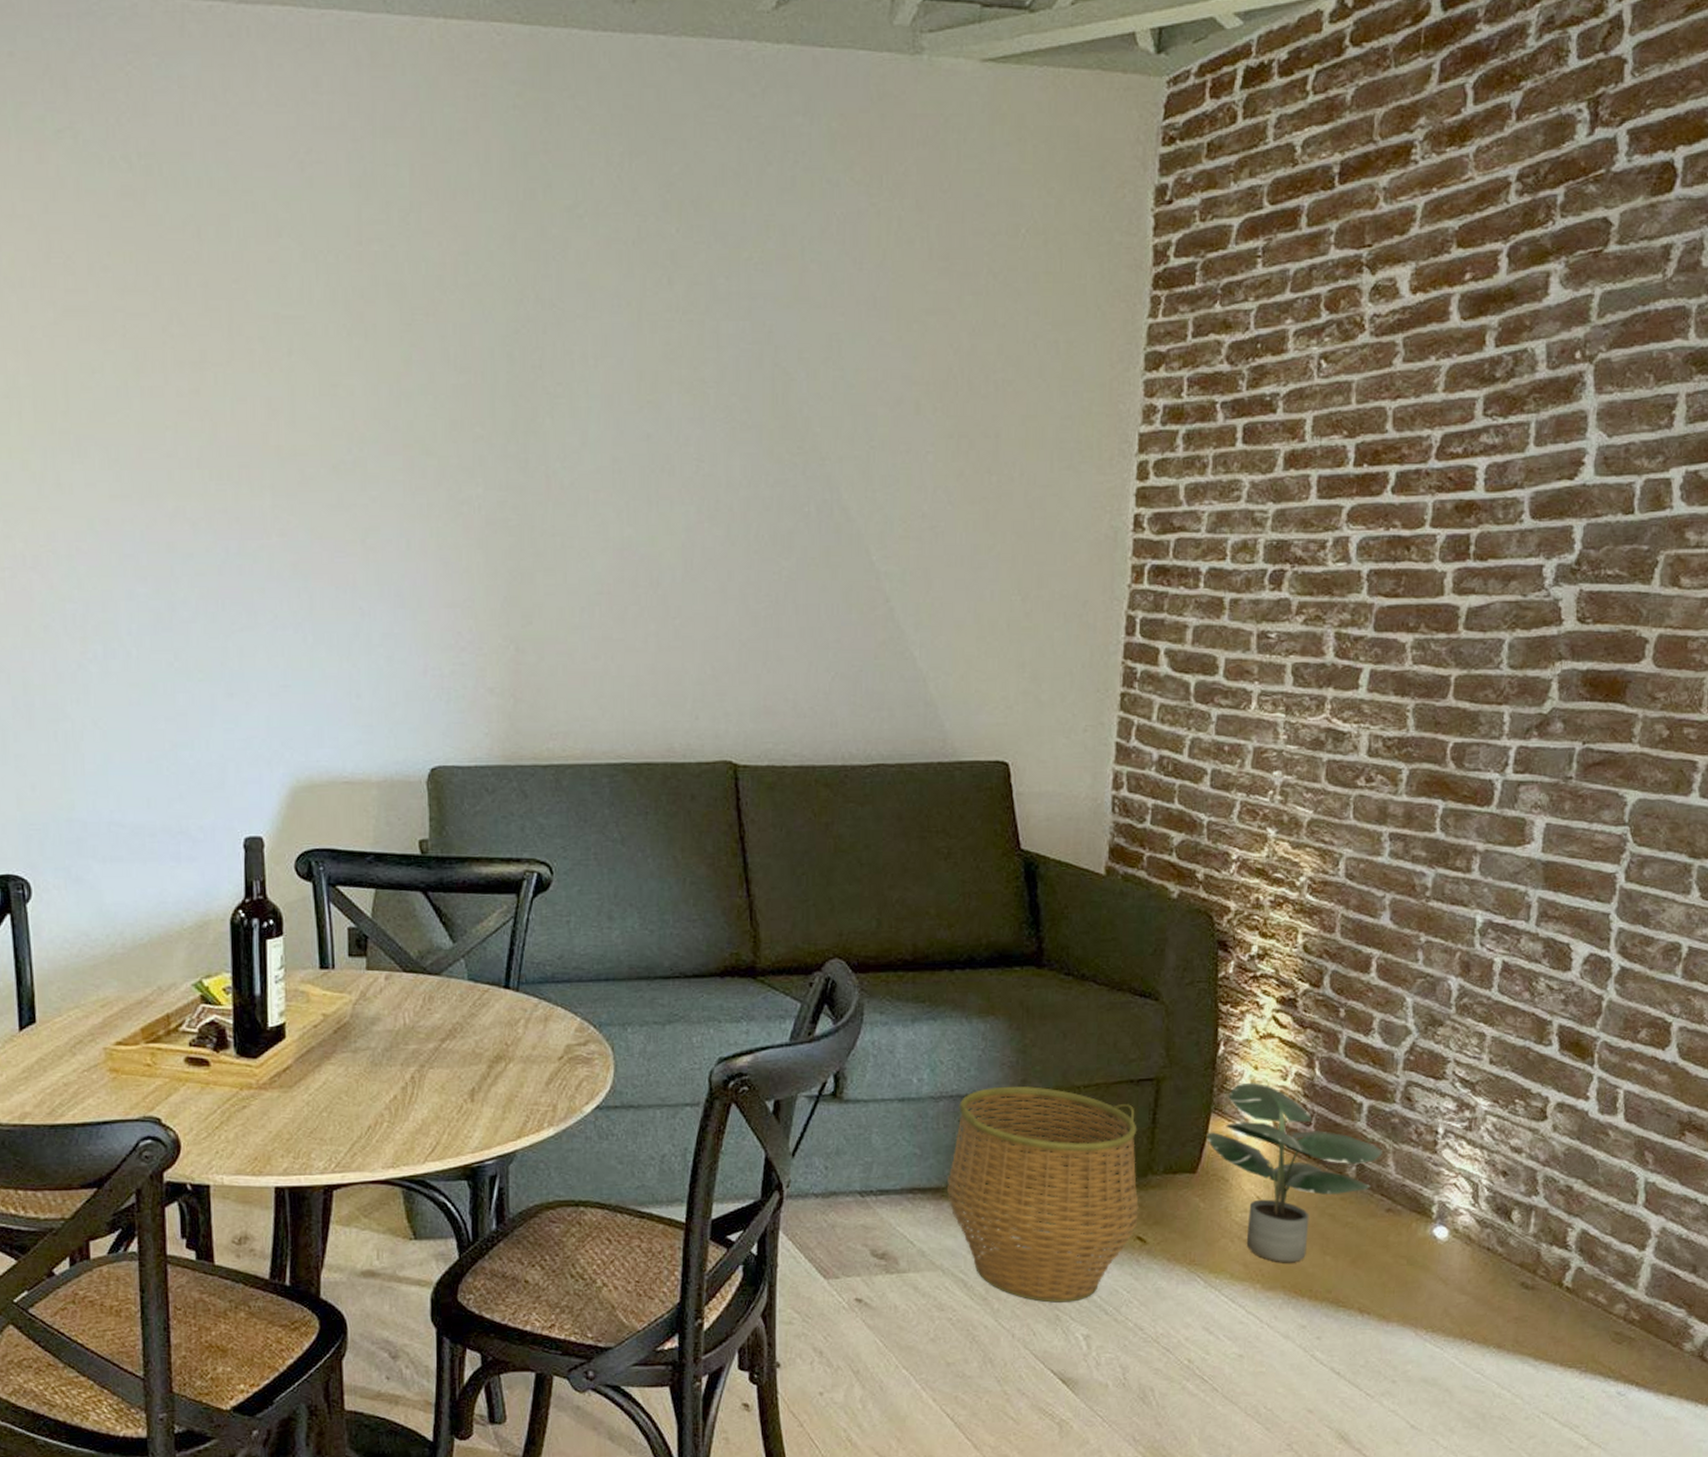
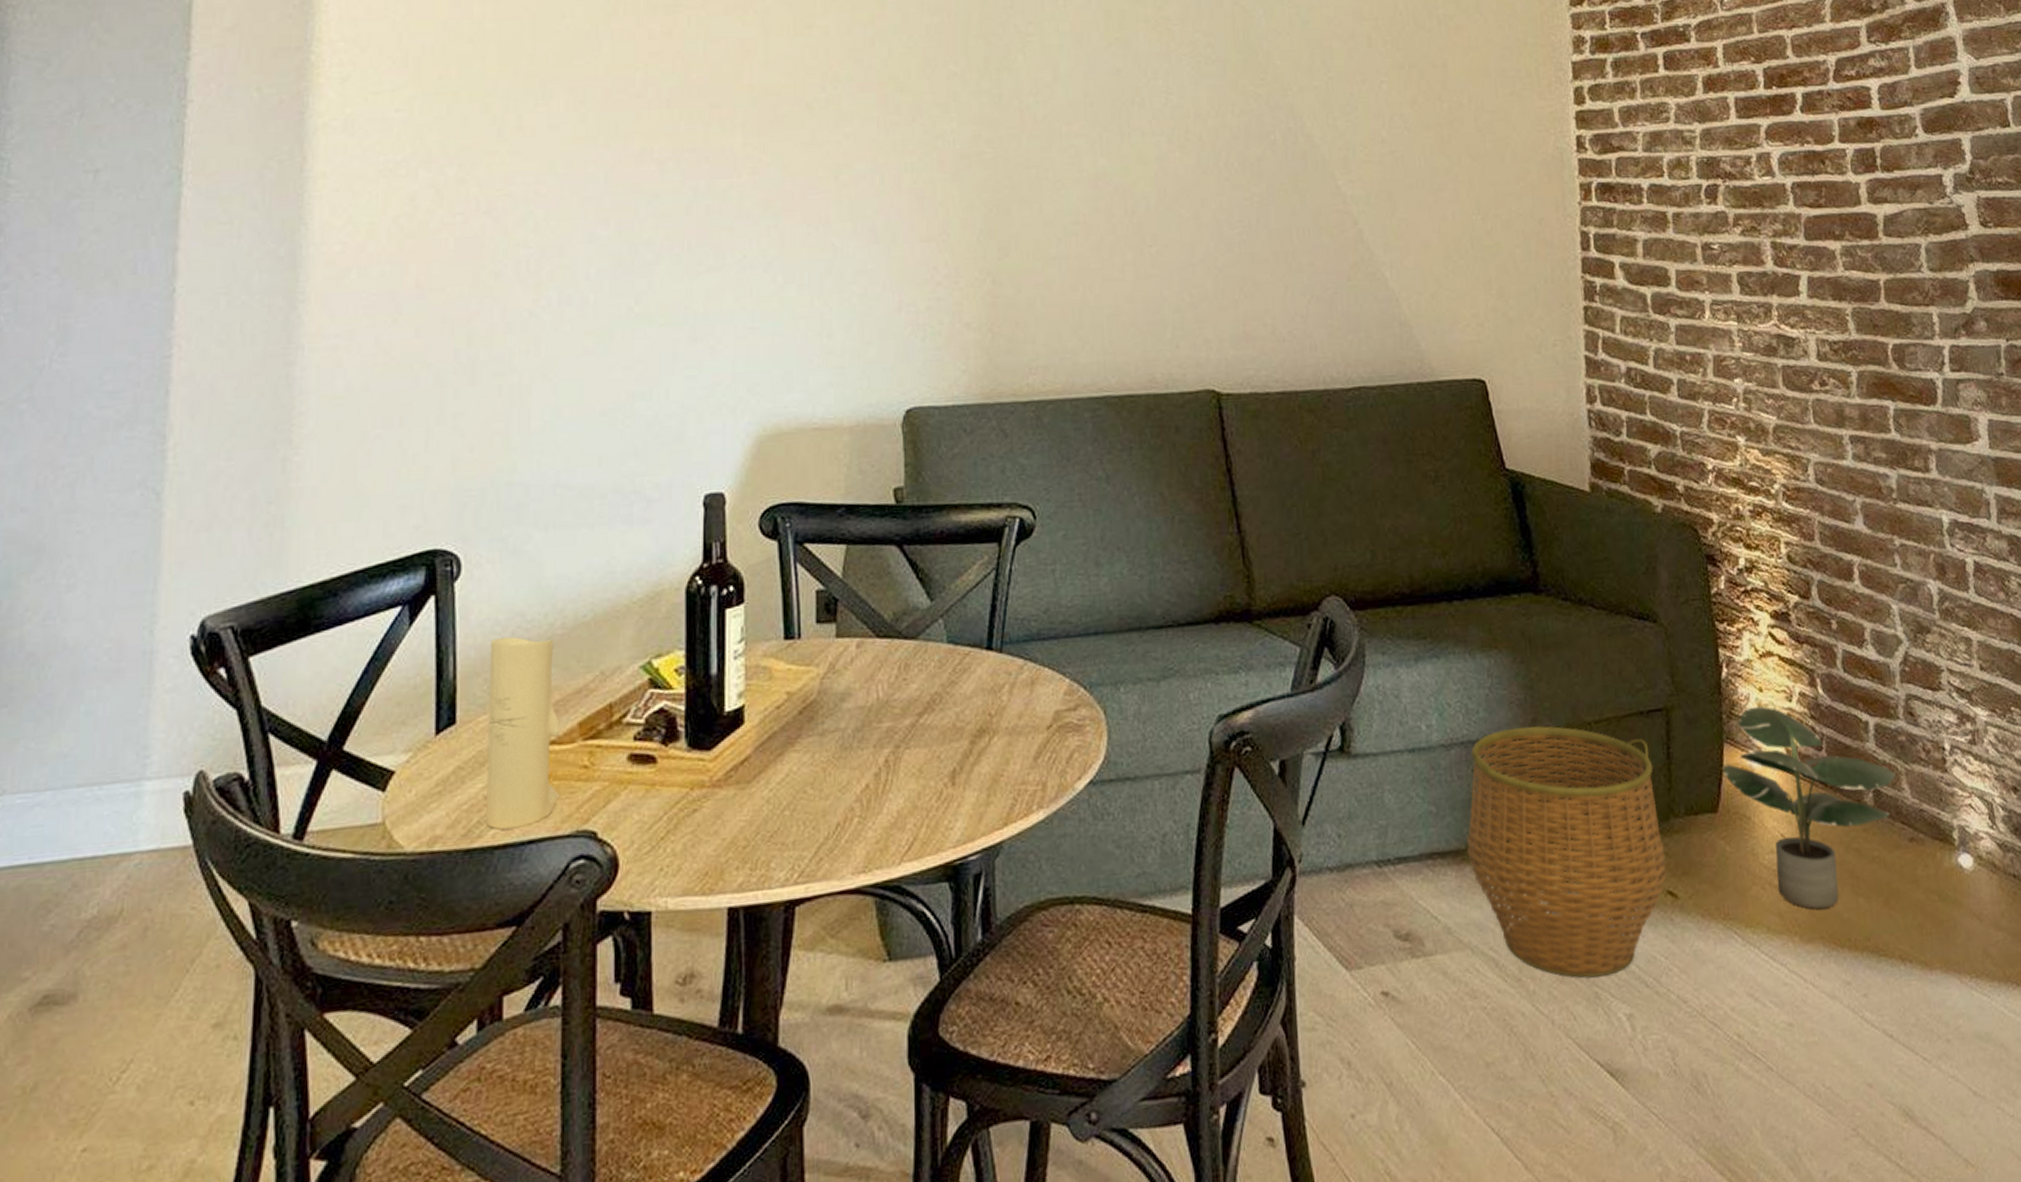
candle: none [61,953,129,1112] -> present [486,637,561,831]

